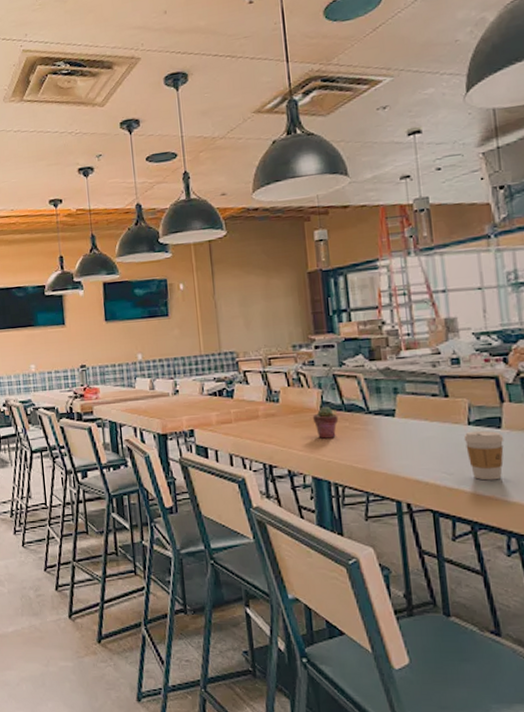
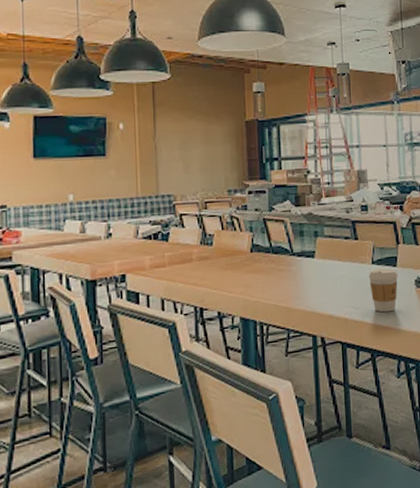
potted succulent: present [312,406,339,439] -> none [243,248,266,280]

